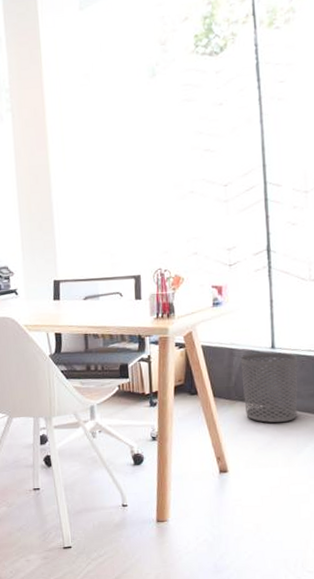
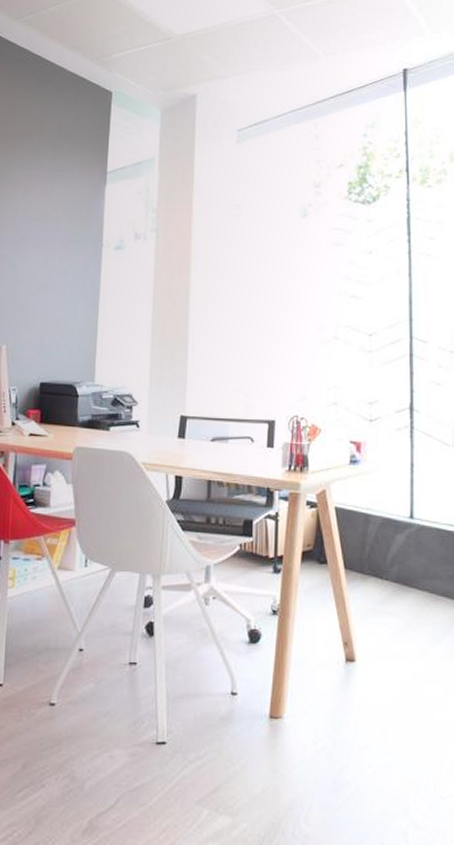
waste bin: present [240,352,298,423] -> none [376,522,437,606]

